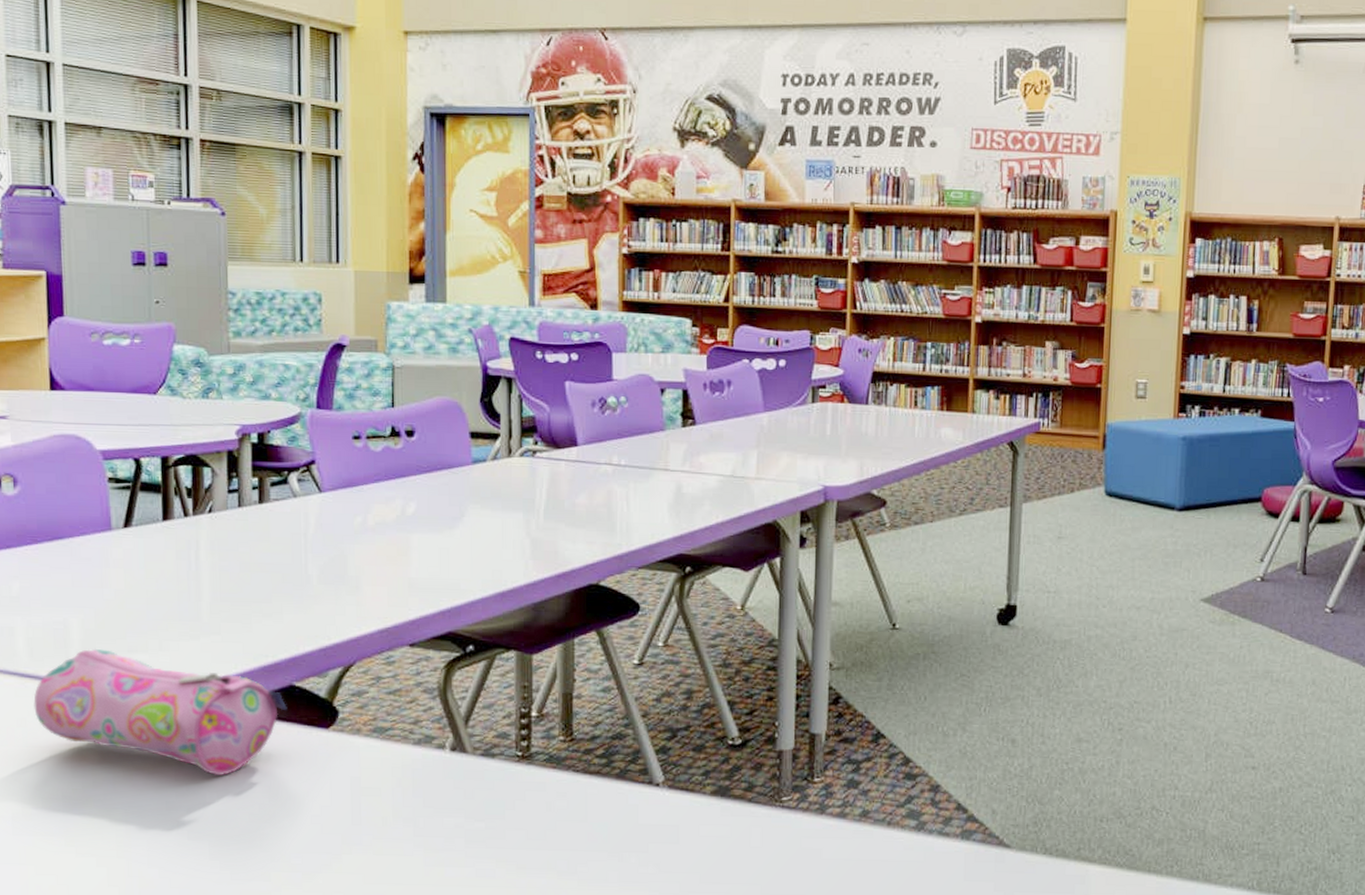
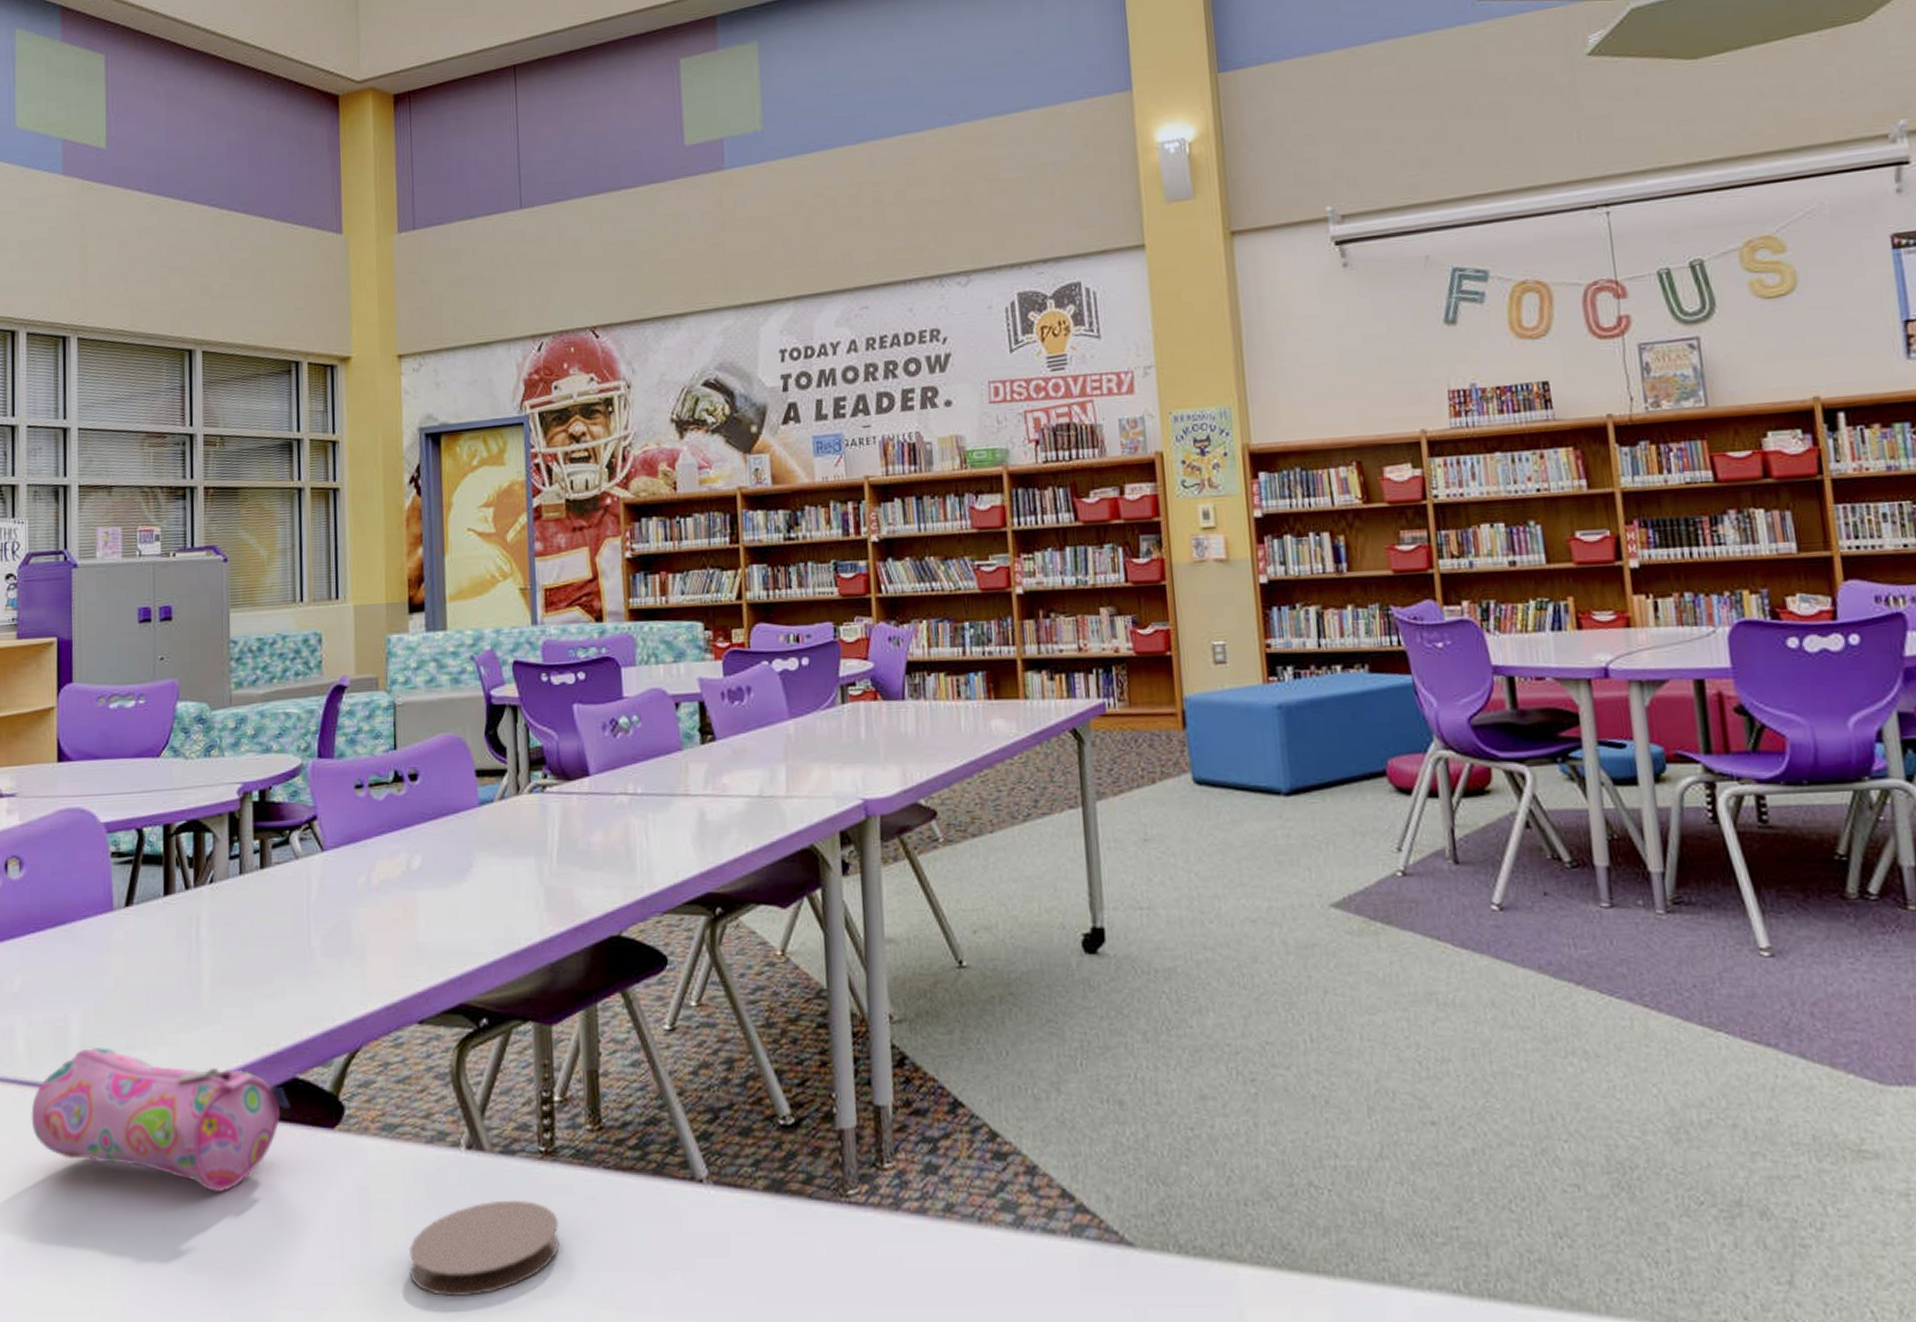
coaster: none [396,792,531,867] -> present [409,1200,559,1297]

